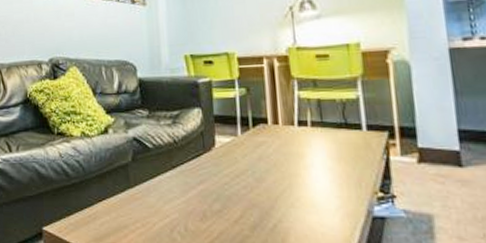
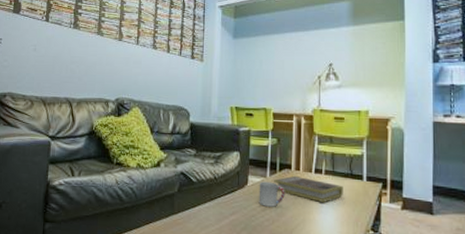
cup: none [229,141,264,171] -> present [258,181,285,207]
book: none [246,131,338,161] -> present [273,175,343,202]

